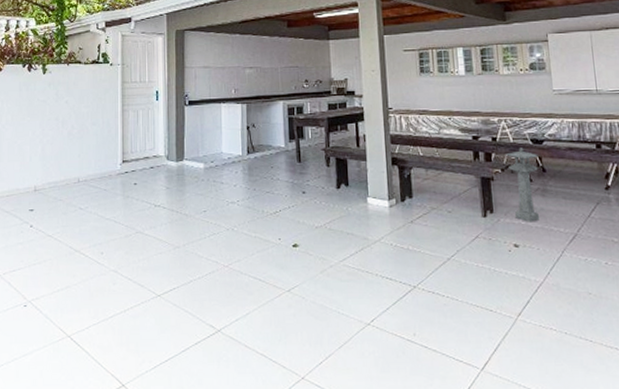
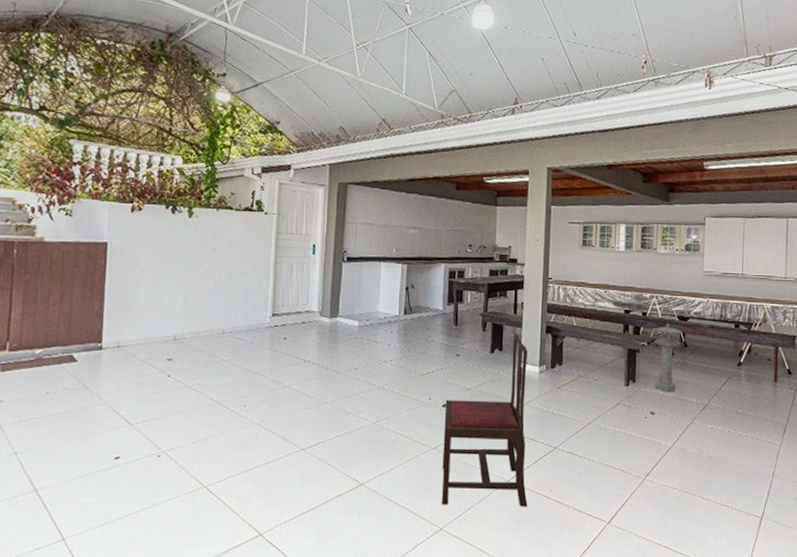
dining chair: none [295,167,392,353] -> present [441,333,528,507]

